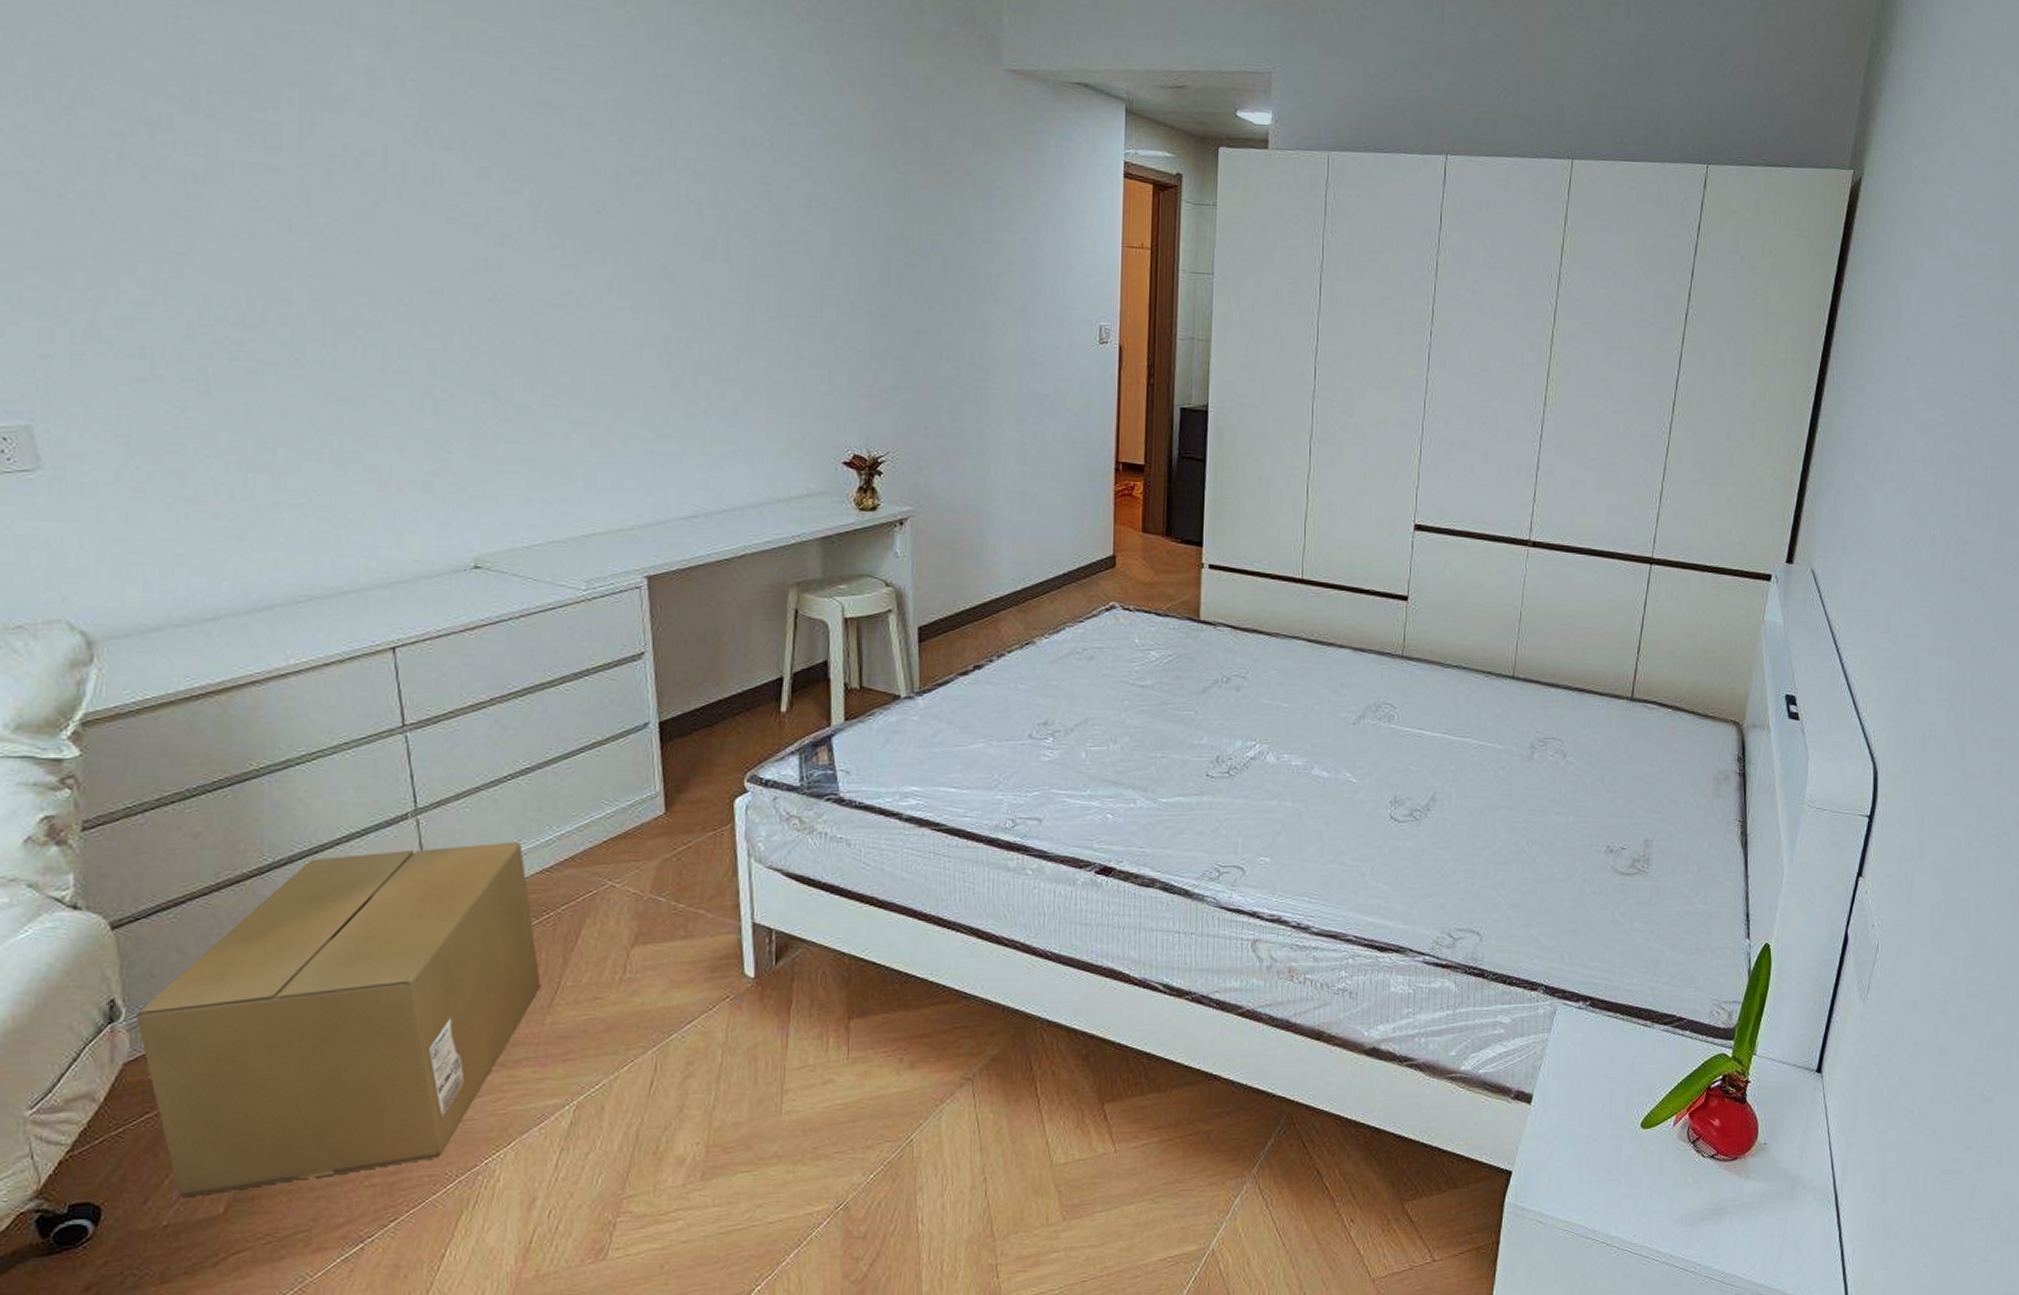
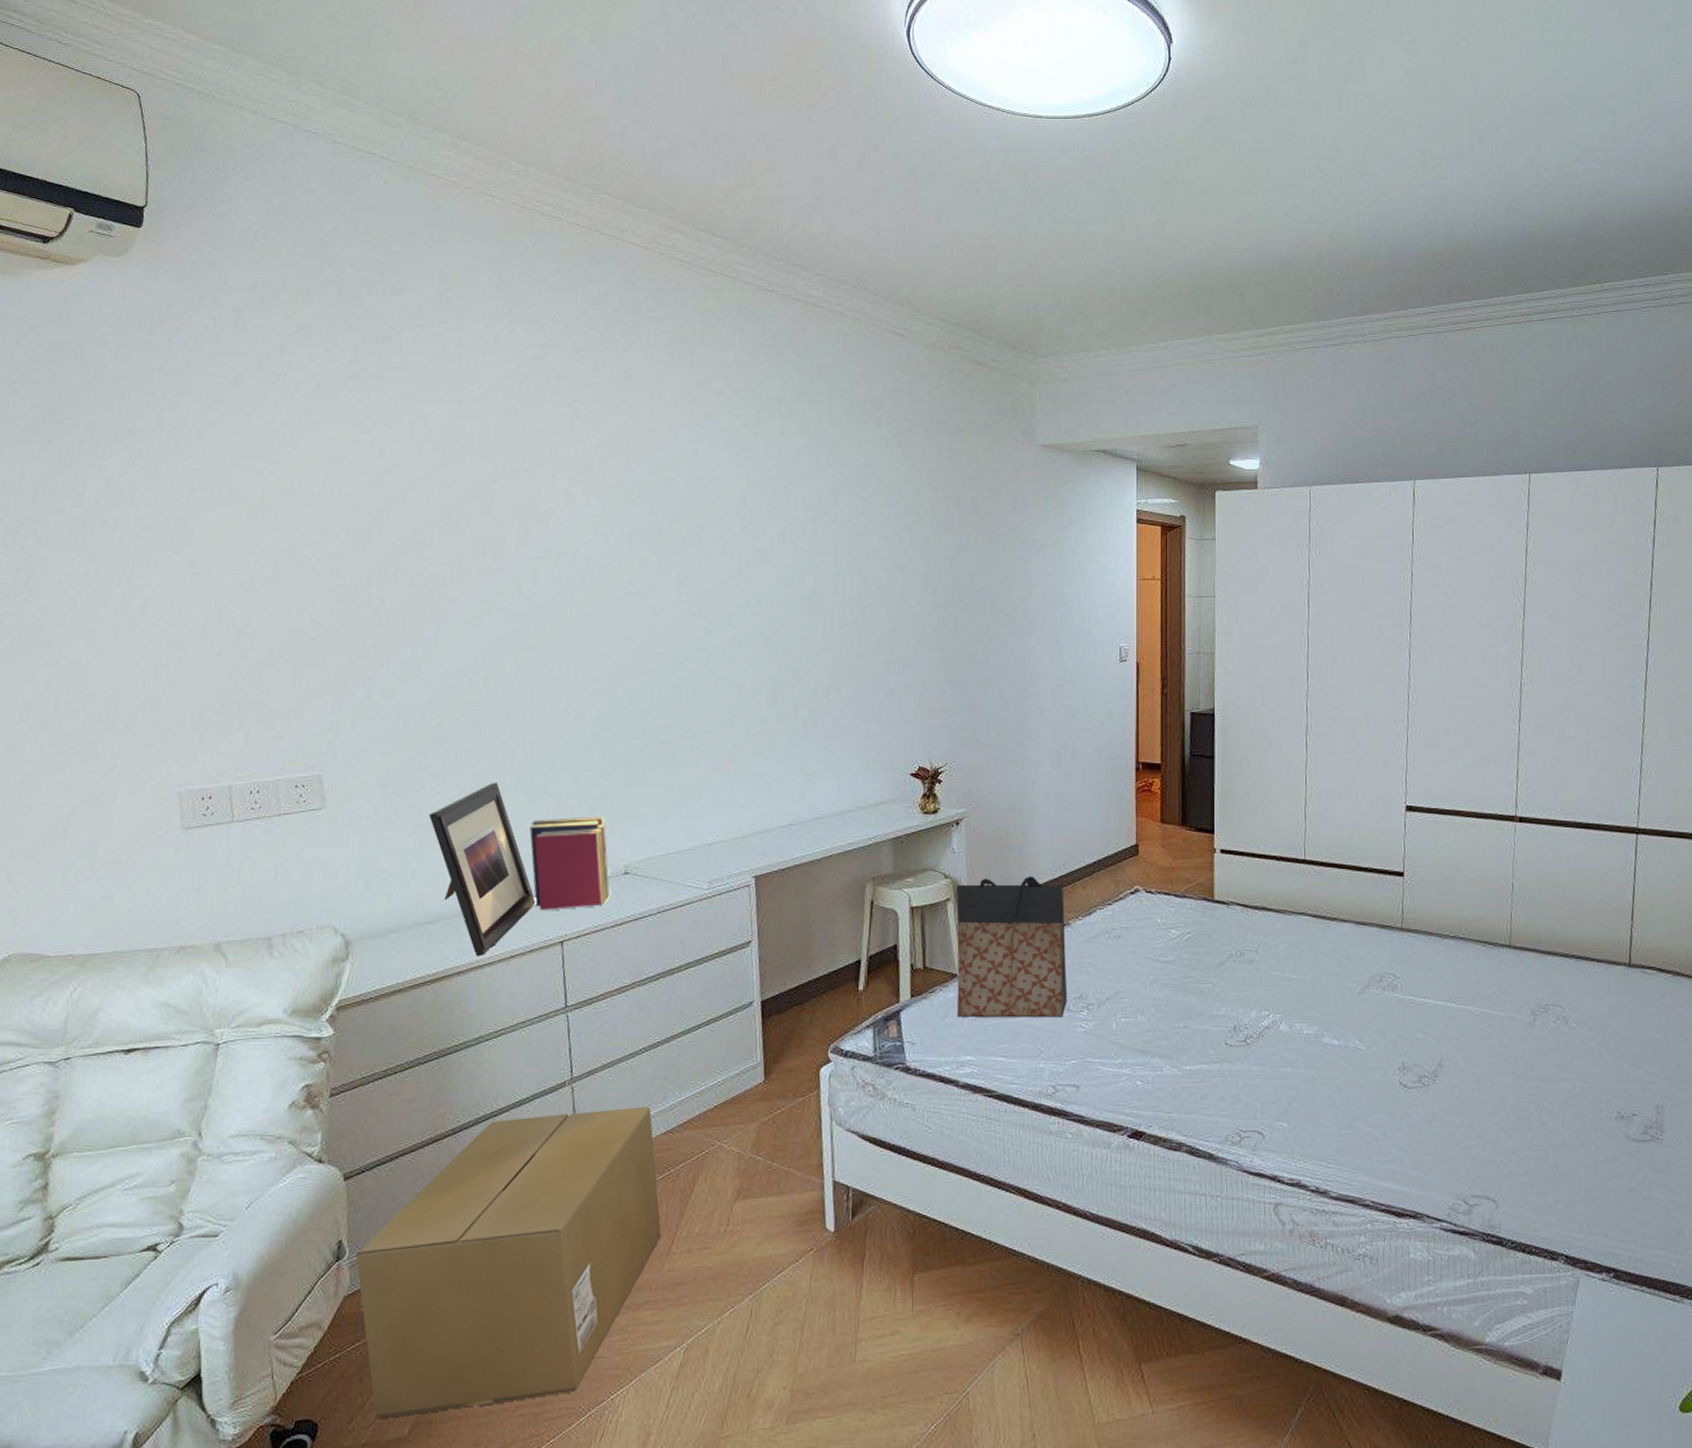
picture frame: none [195,446,355,664] -> present [428,782,536,957]
books: none [341,496,456,609] -> present [529,816,610,910]
bag: none [899,587,1030,744] -> present [955,876,1068,1017]

